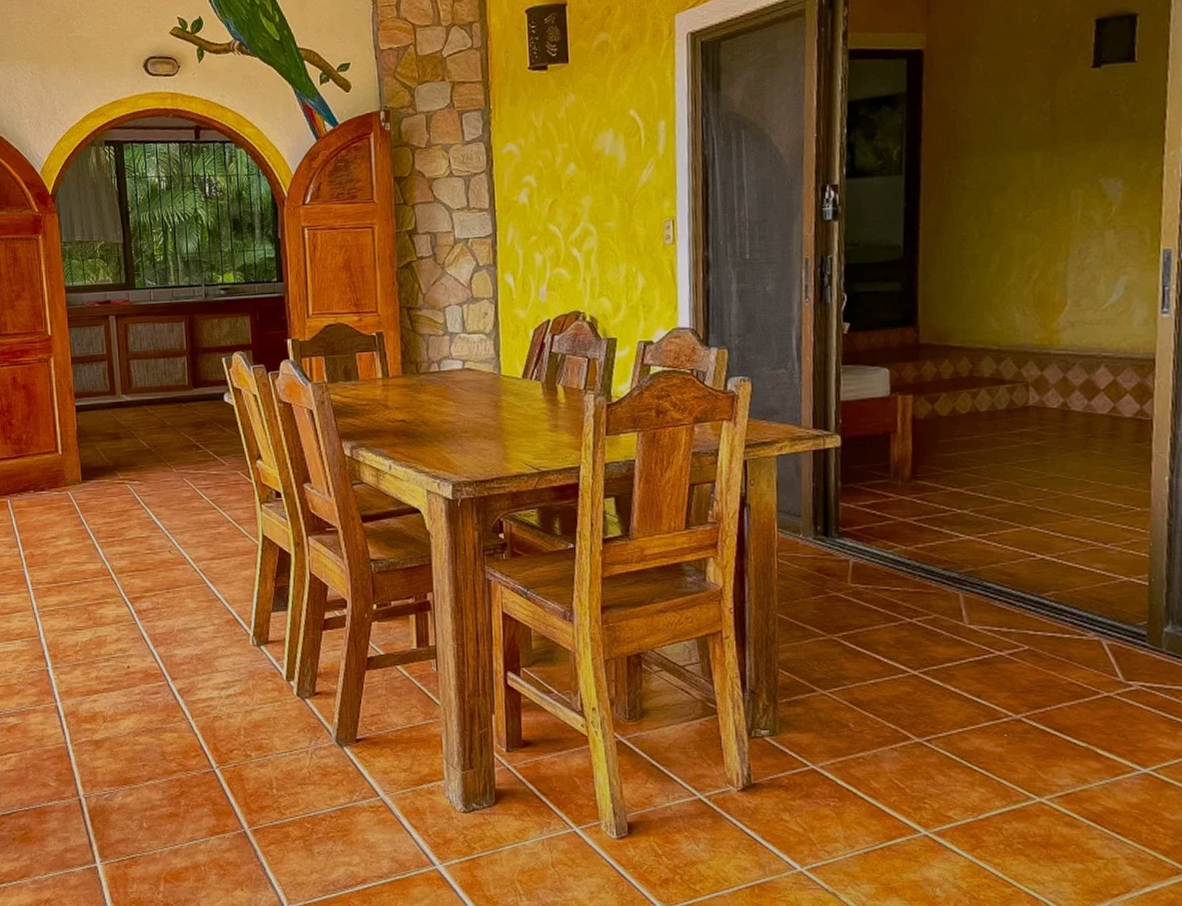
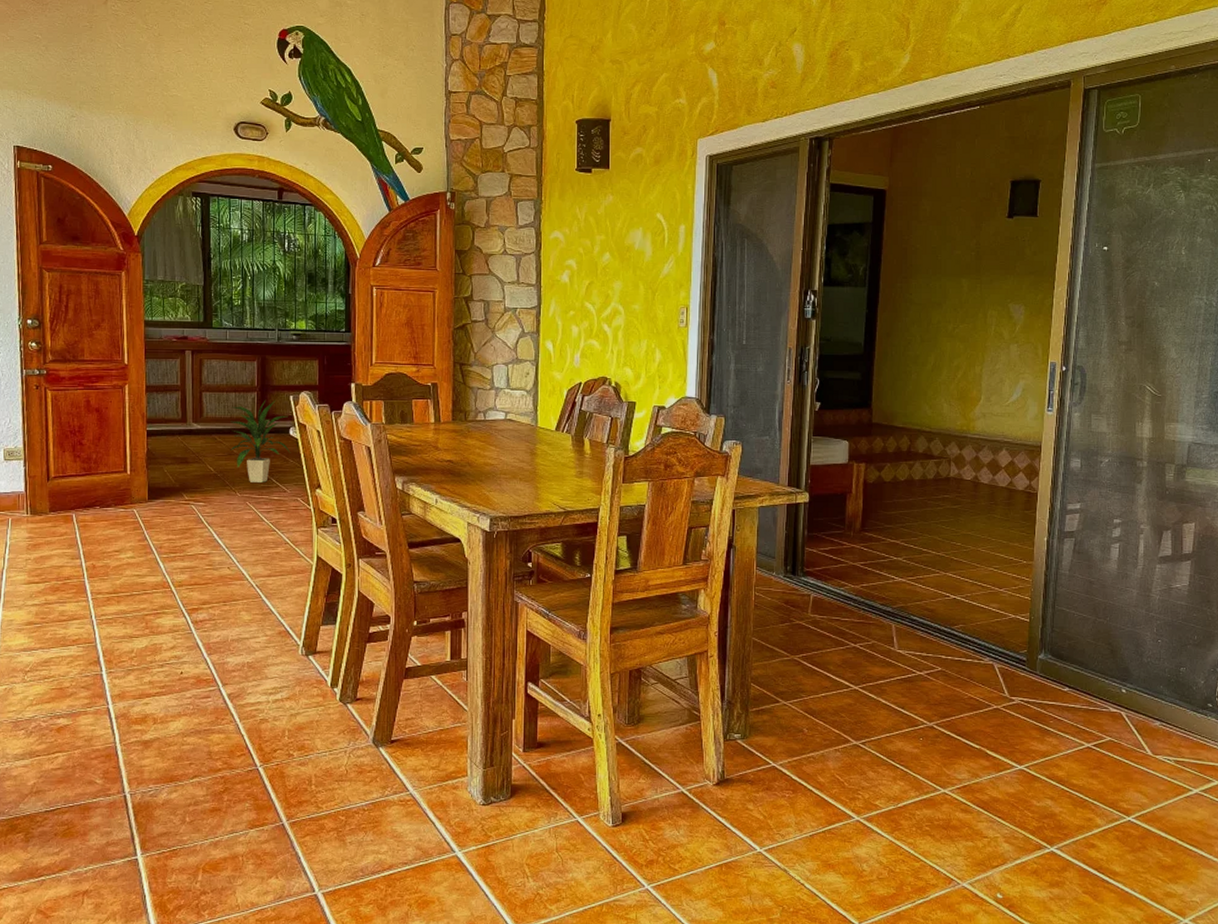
indoor plant: none [161,363,227,456] -> present [230,399,291,483]

